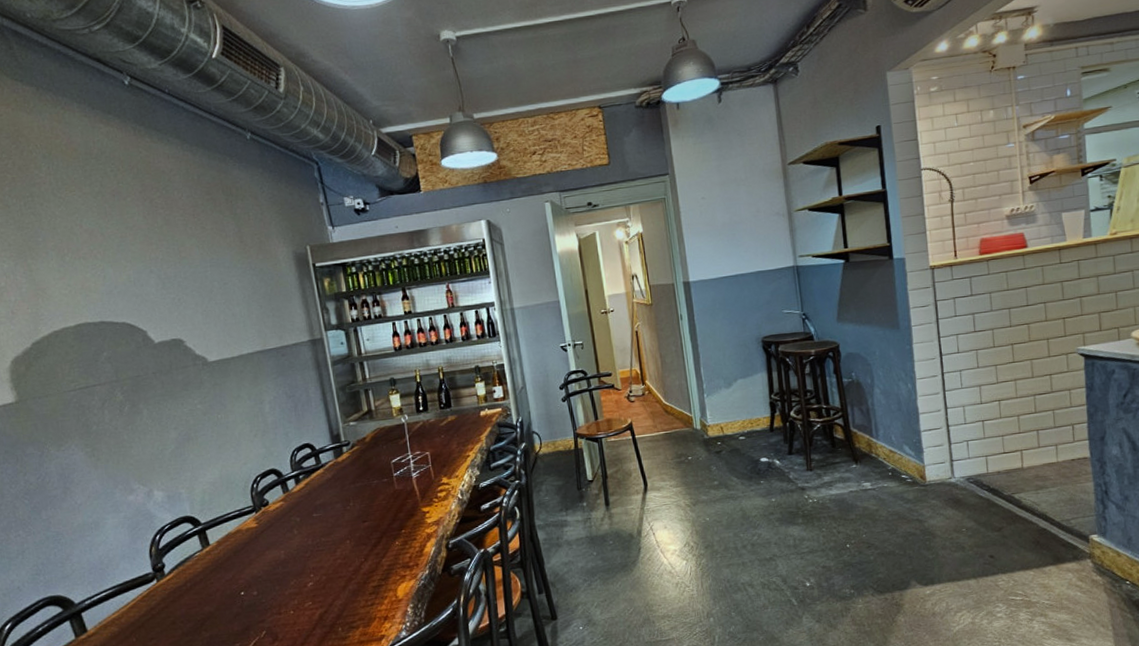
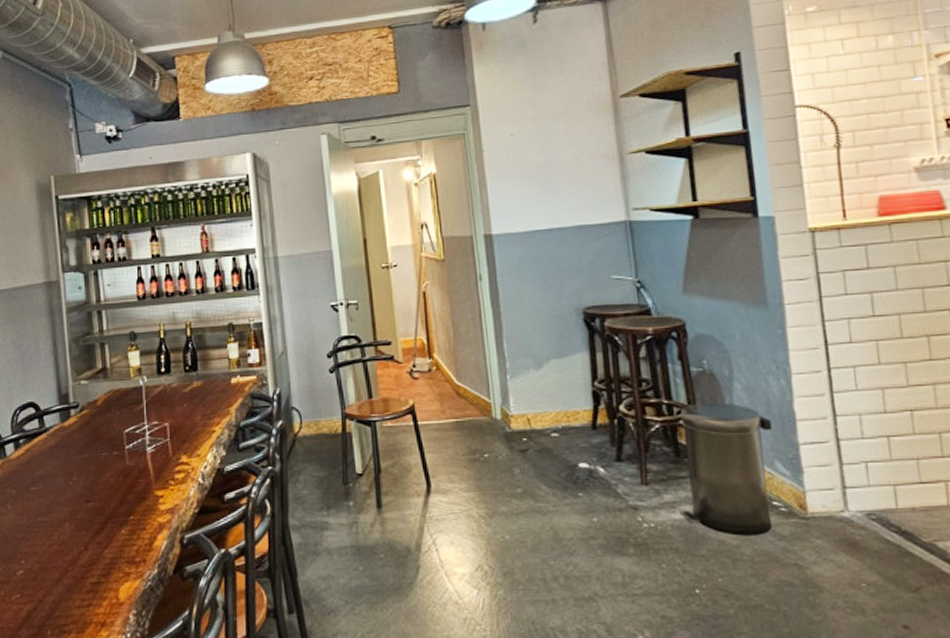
pedal bin: none [835,404,902,503] -> present [680,403,772,536]

